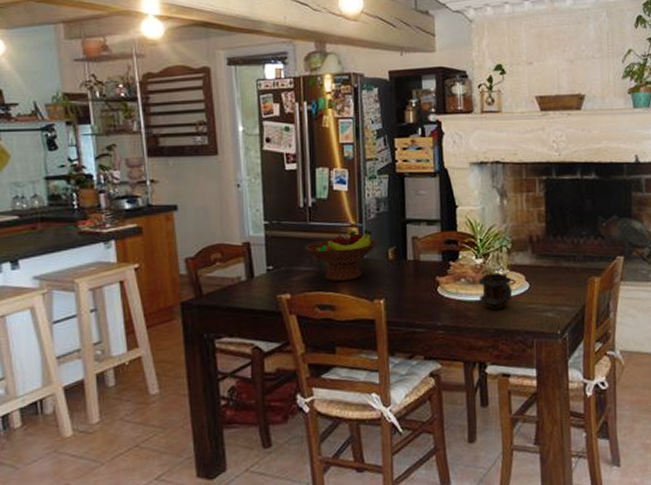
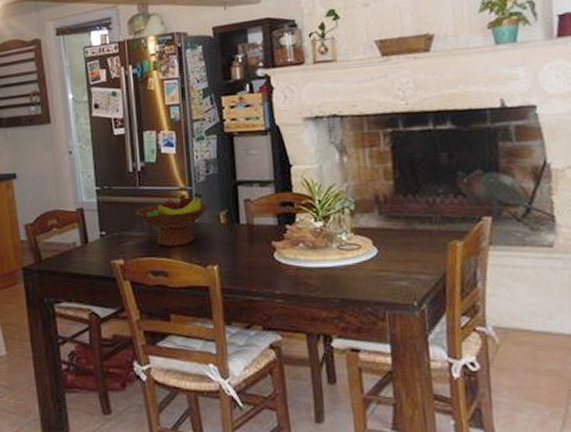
mug: present [479,272,513,311] -> none [319,236,359,278]

